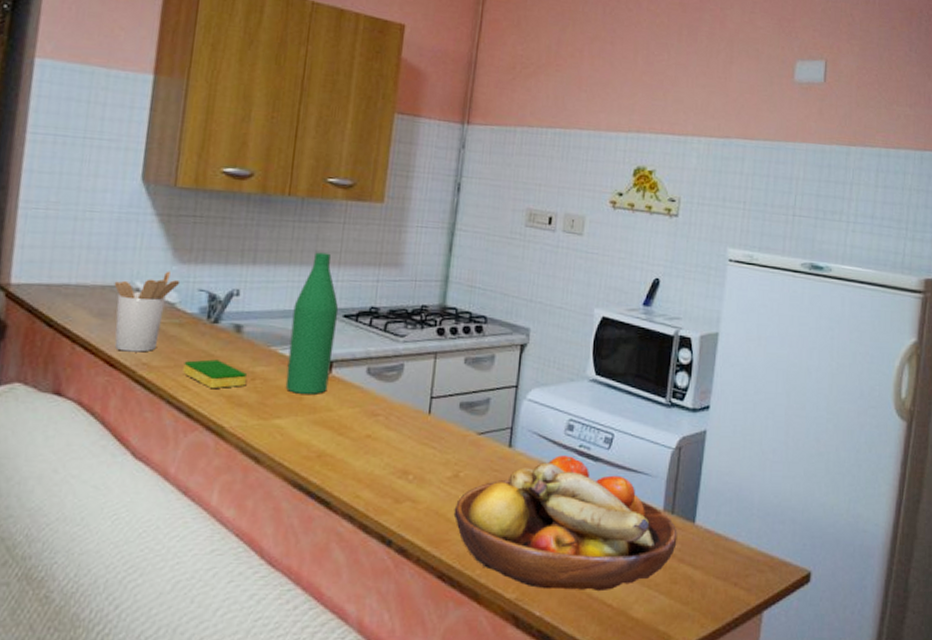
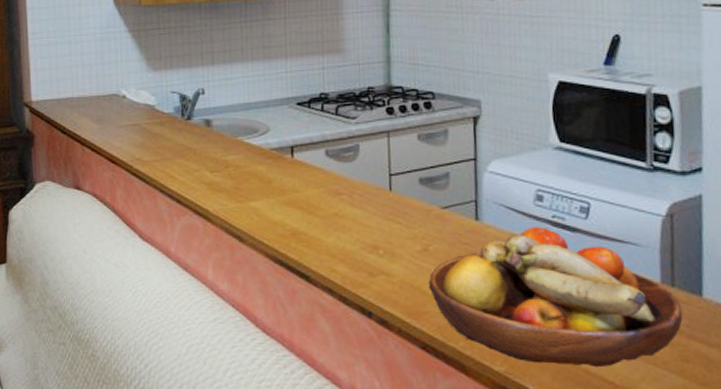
utensil holder: present [114,271,181,353] -> none [105,78,156,150]
dish sponge: present [183,359,248,389] -> none [168,152,222,178]
bottle: present [285,252,339,394] -> none [252,47,292,178]

